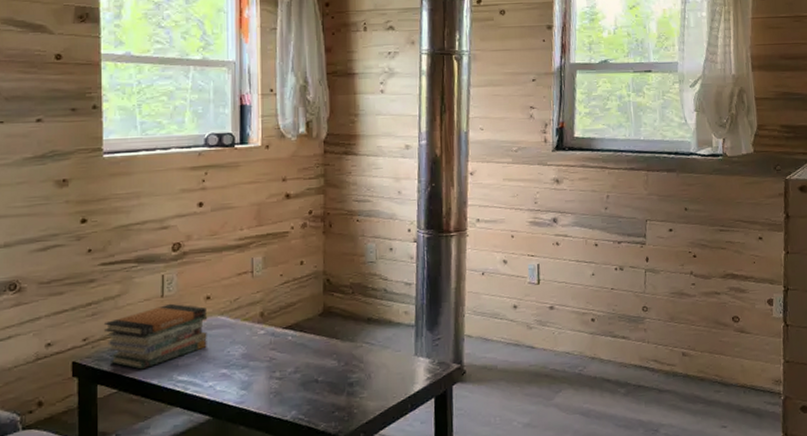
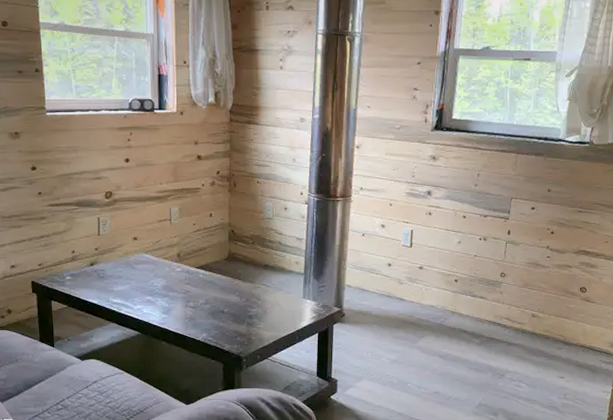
book stack: present [103,303,208,370] -> none [54,241,136,292]

